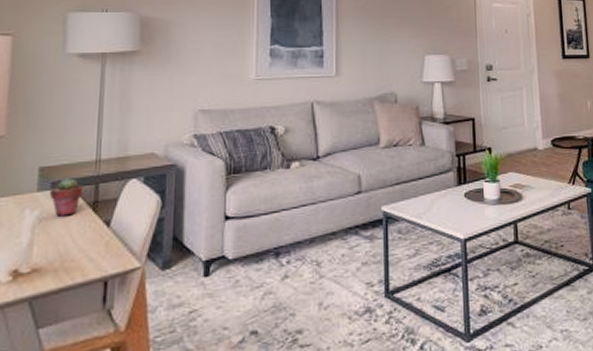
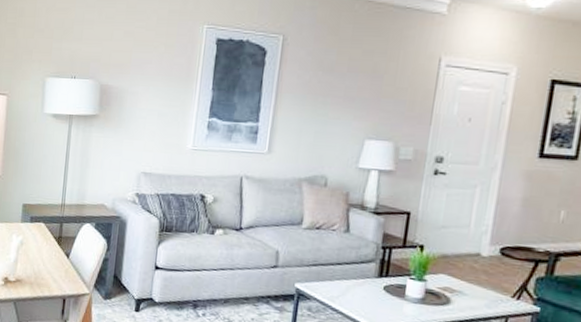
potted succulent: present [49,177,84,217] -> none [29,214,52,245]

